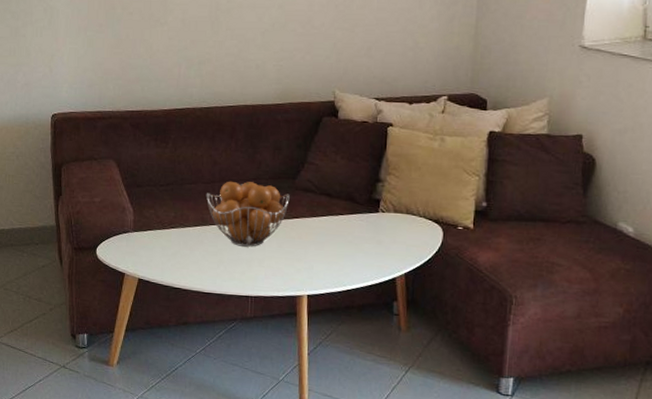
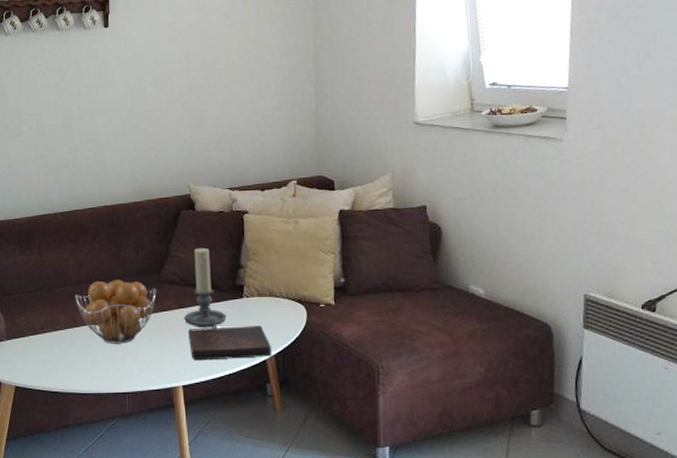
candle holder: none [315,157,359,242] -> present [184,247,227,329]
book: none [318,238,403,275] -> present [188,325,272,360]

